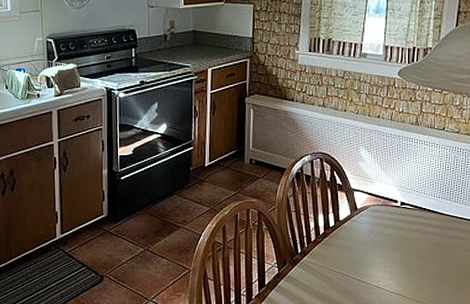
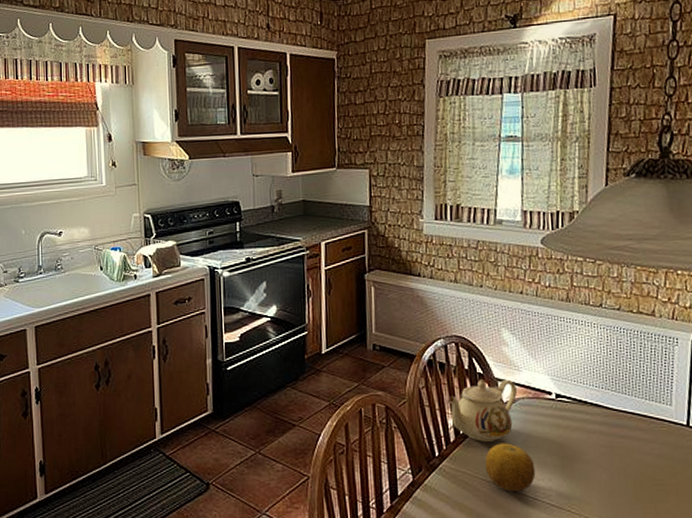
teapot: none [311,189,370,241] -> present [448,379,518,442]
fruit: none [338,242,380,281] -> present [484,443,536,491]

